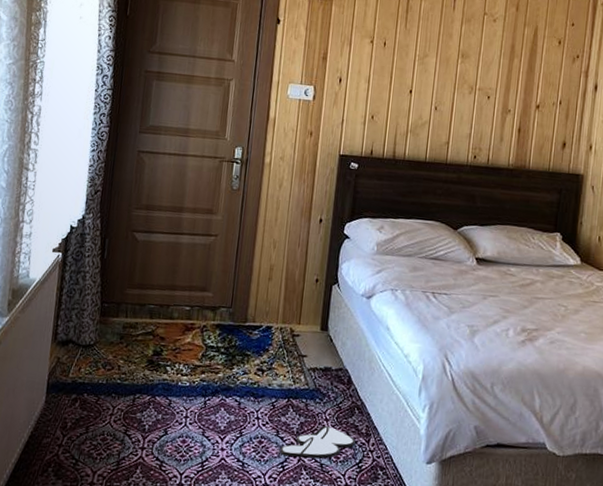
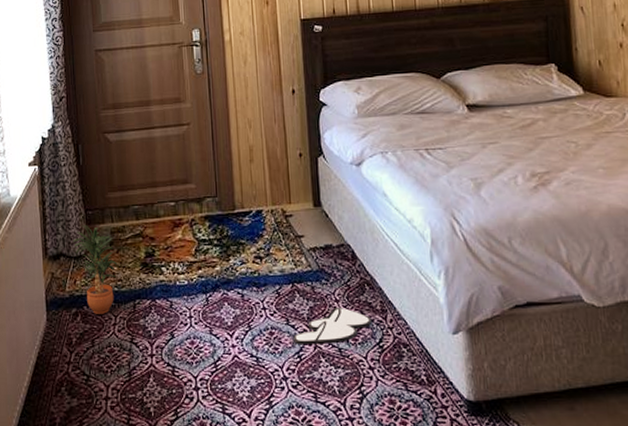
potted plant: none [84,316,125,404] -> present [73,225,118,314]

